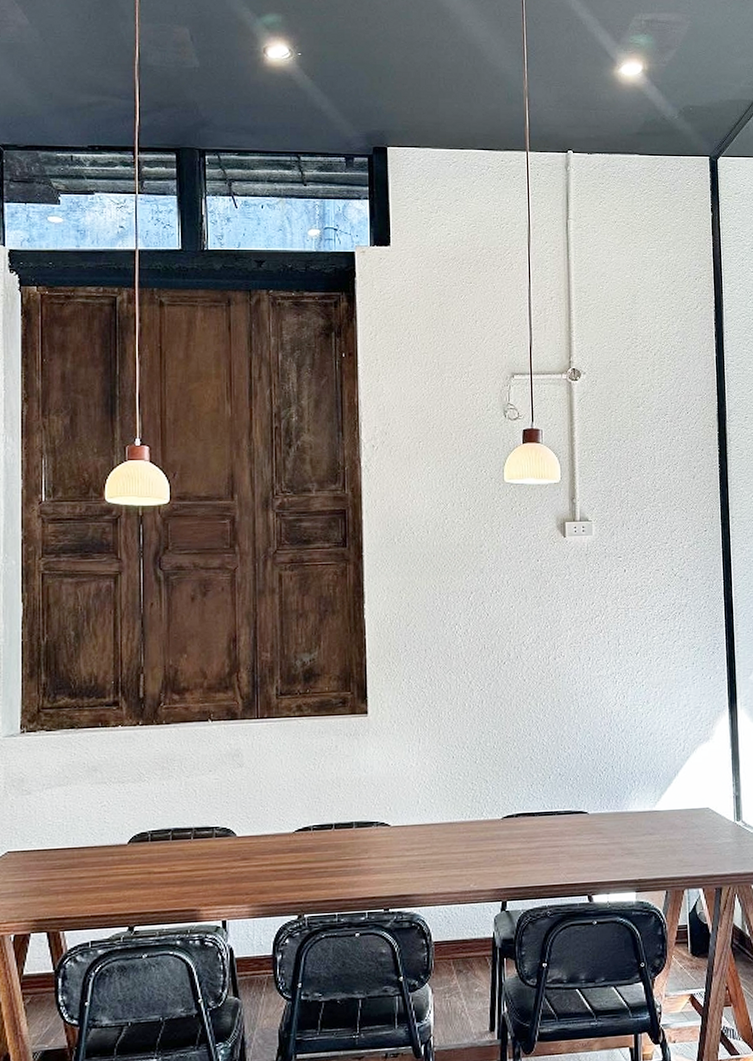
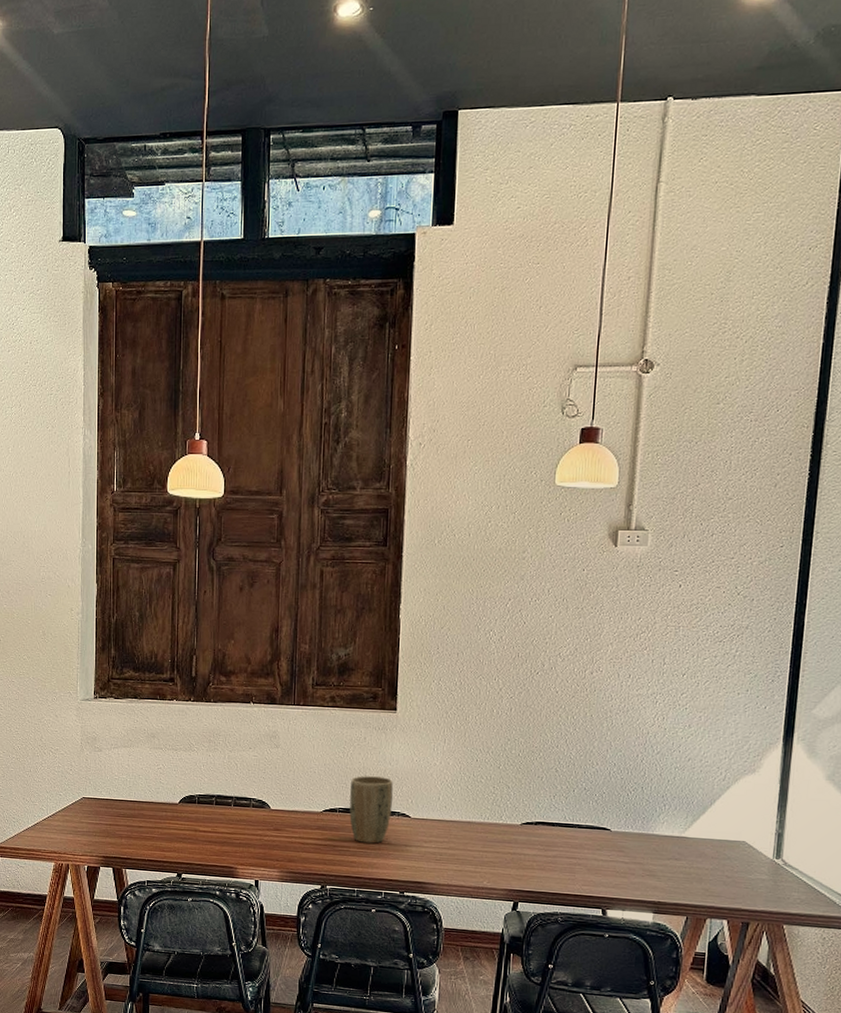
plant pot: none [324,786,371,861] -> present [349,776,394,844]

